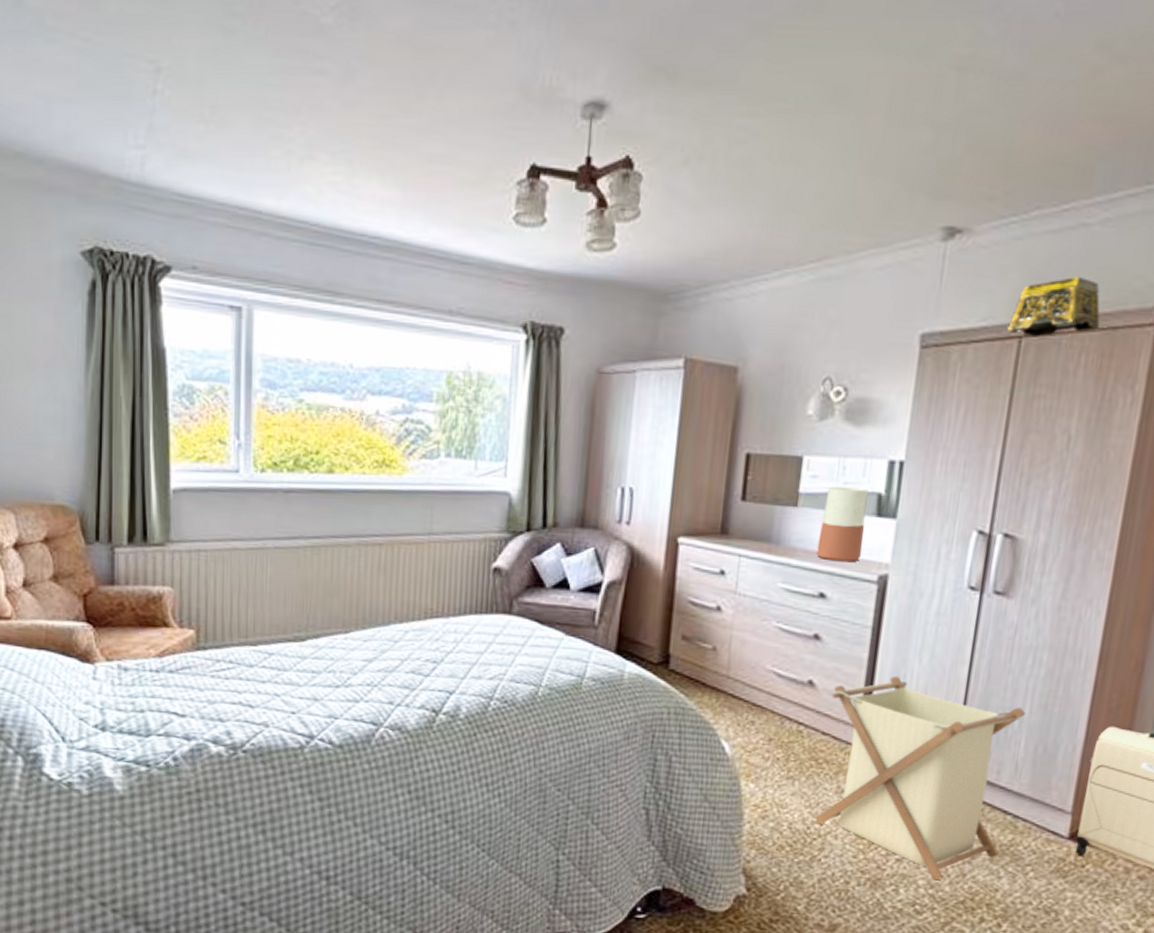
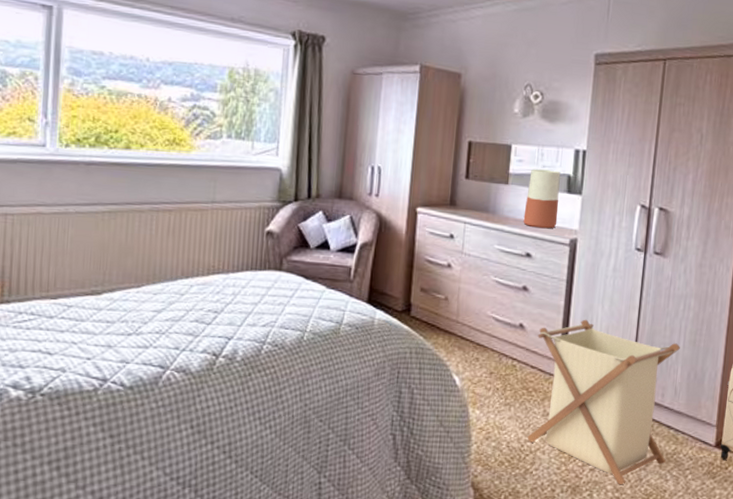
decorative box: present [1007,276,1100,338] -> none [656,17,719,61]

